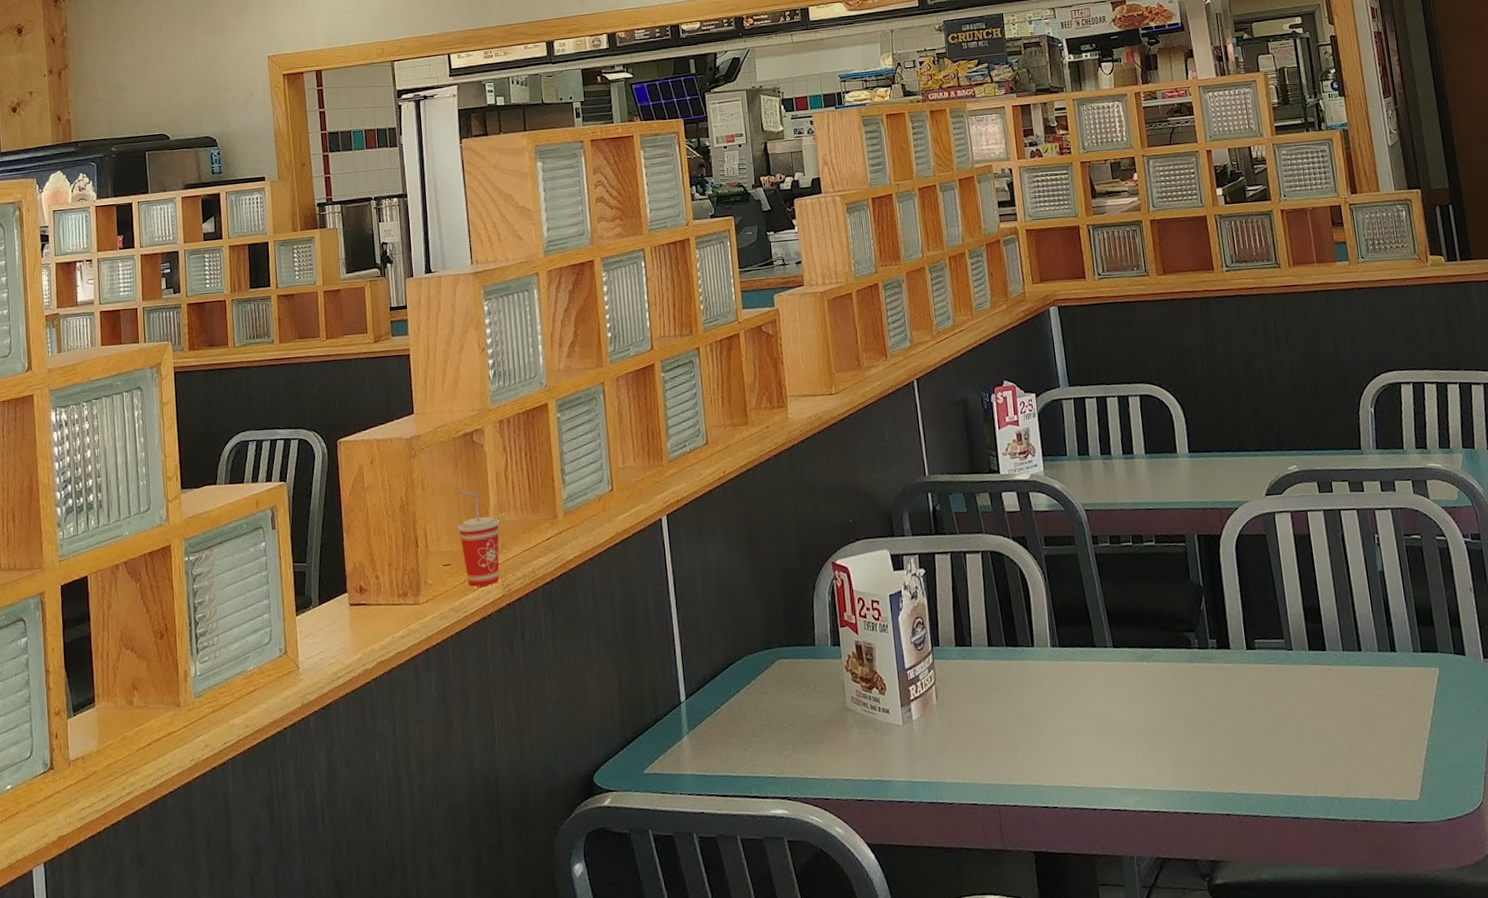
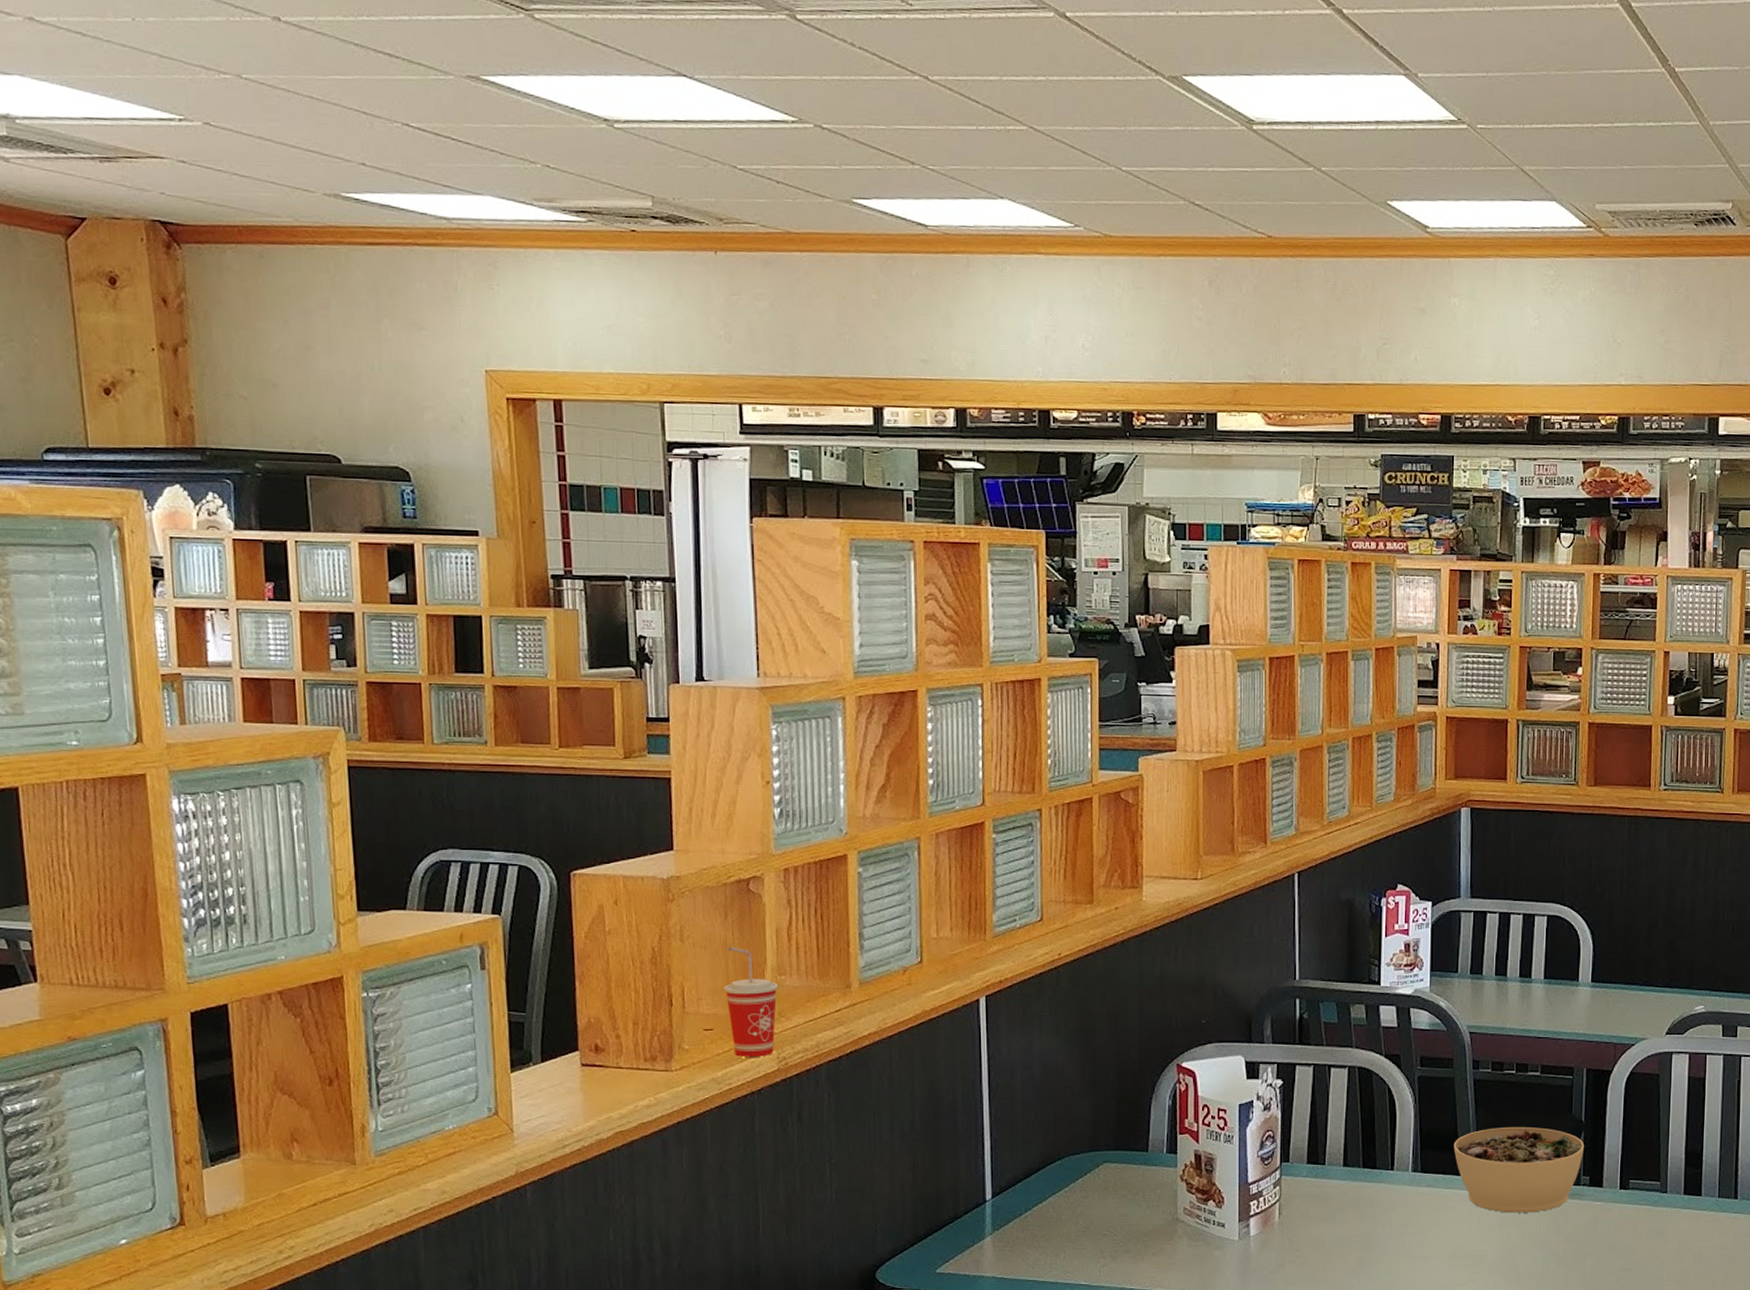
salad: none [1085,595,1207,681] -> present [1453,1126,1585,1213]

